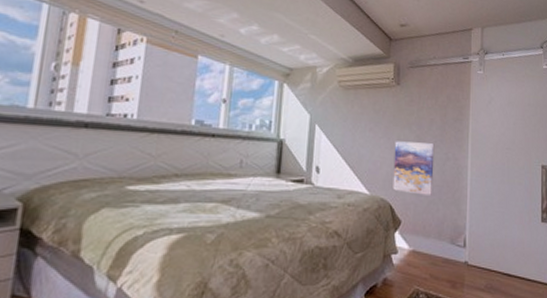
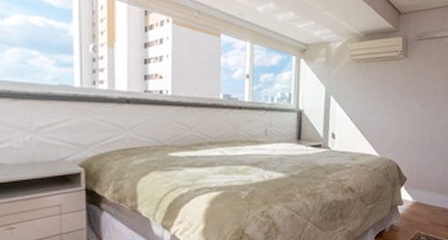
wall art: present [392,141,435,195] -> none [399,109,438,156]

